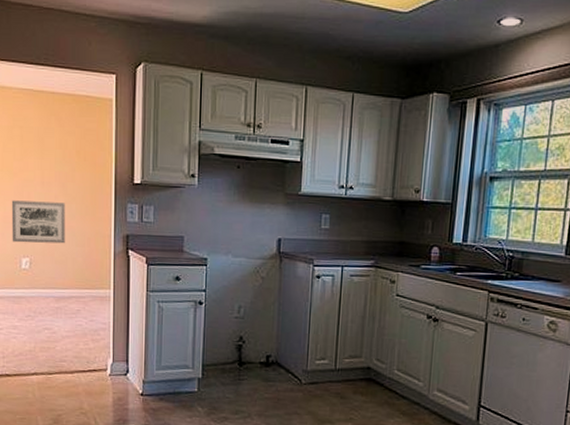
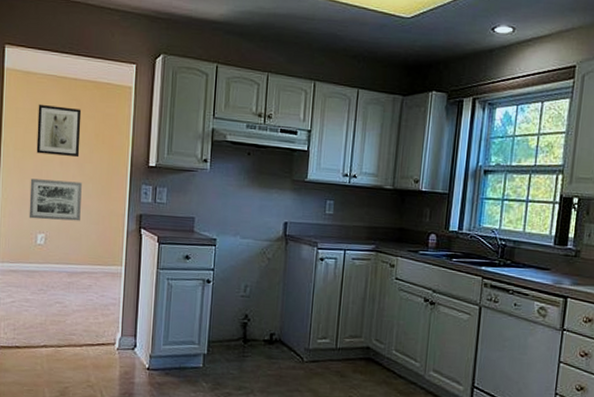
wall art: none [15,120,61,177] -> present [36,104,82,158]

